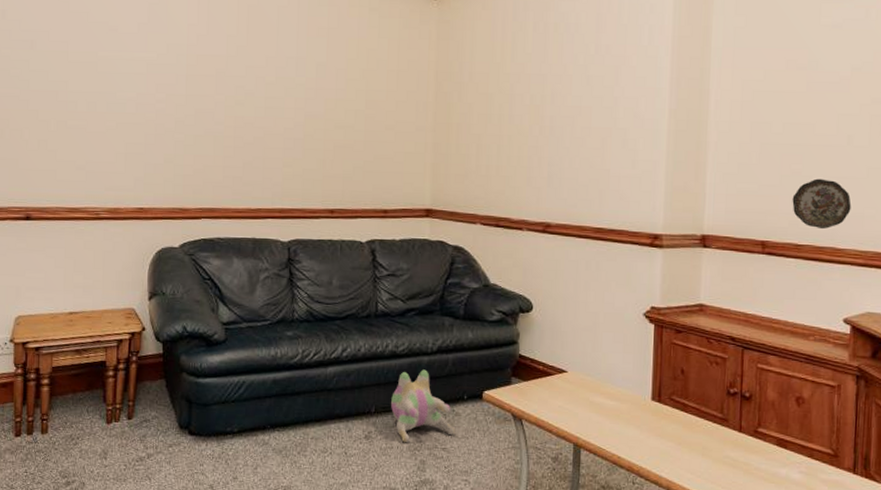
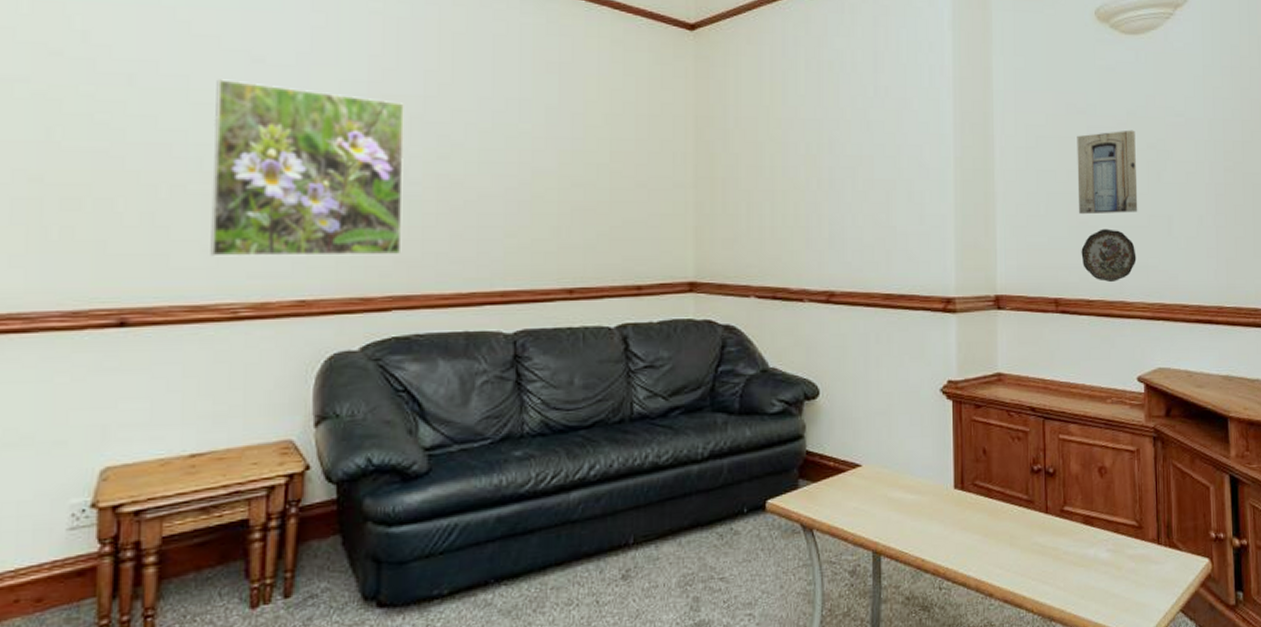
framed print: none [82,44,213,178] -> present [210,79,405,257]
plush toy: present [391,369,455,443] -> none [654,481,734,578]
wall art: none [792,85,859,165] -> present [1077,130,1138,215]

